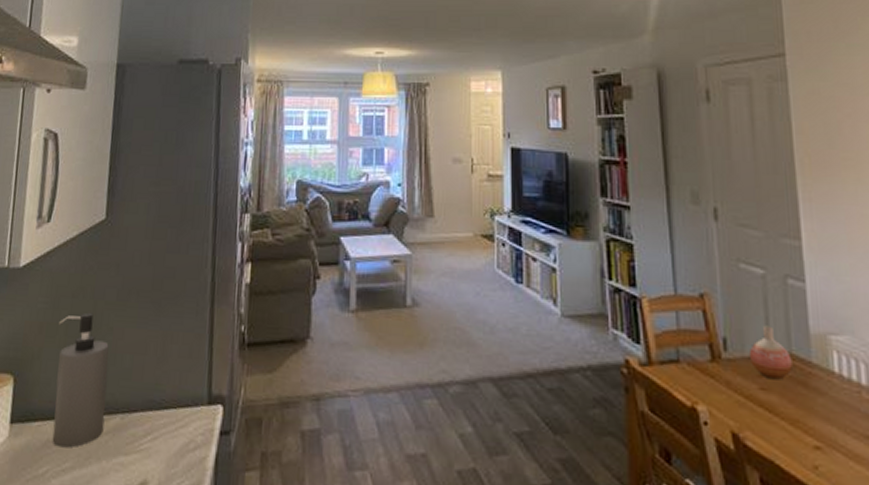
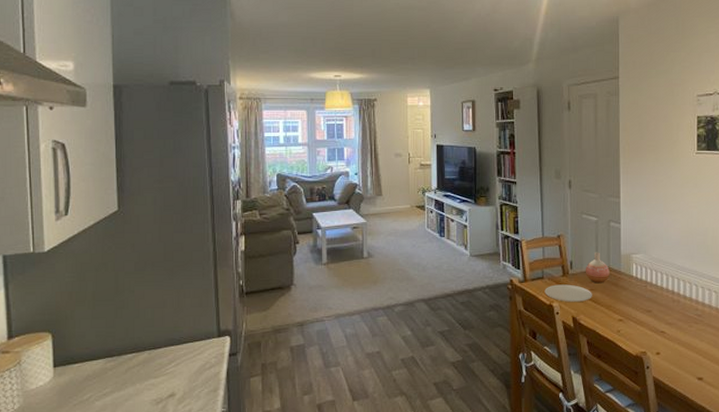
soap dispenser: present [52,312,109,448] -> none [86,281,135,379]
plate: none [682,374,764,410] -> present [544,284,592,303]

